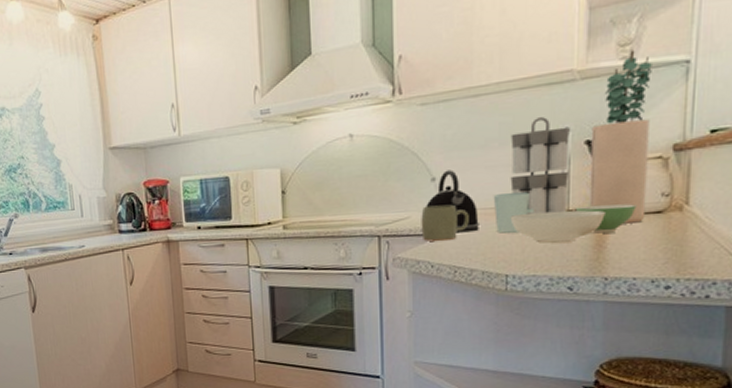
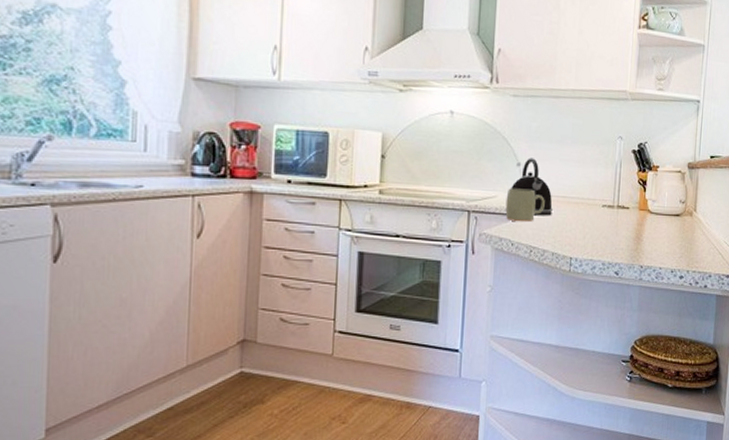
cup: present [493,192,536,235] -> none [564,185,595,222]
spice rack: present [510,117,570,214] -> none [578,125,622,208]
bowl: present [510,210,605,243] -> none [576,204,643,233]
bowl: present [575,204,637,234] -> none [623,203,664,228]
vase: present [589,48,652,224] -> none [633,83,677,222]

